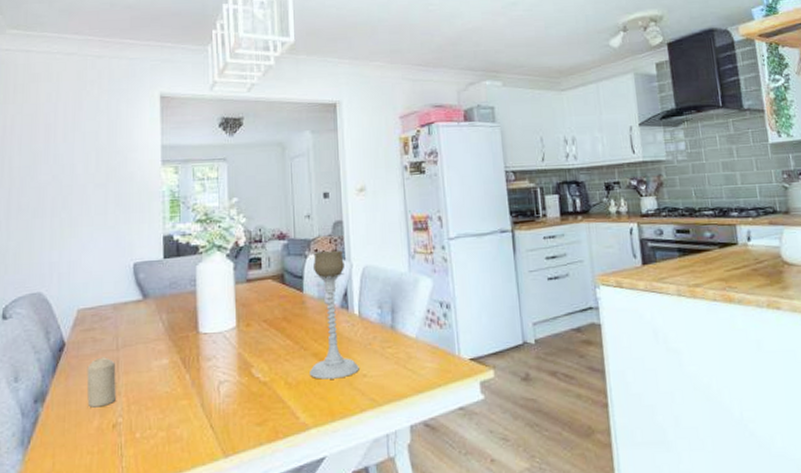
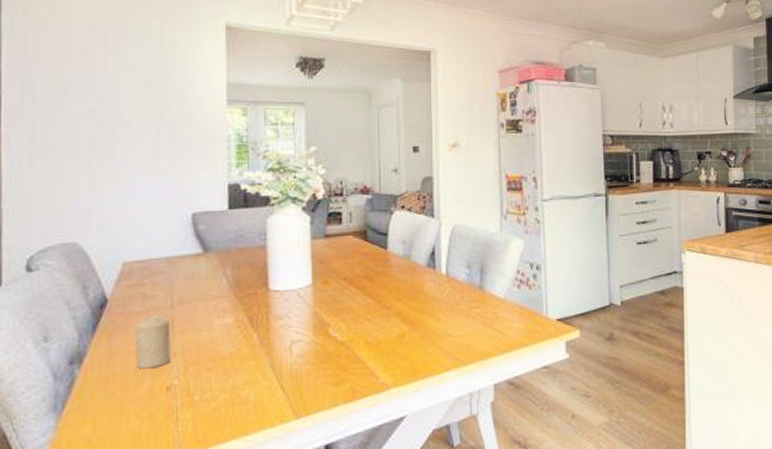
candle holder: present [310,250,359,380] -> none [392,207,444,339]

